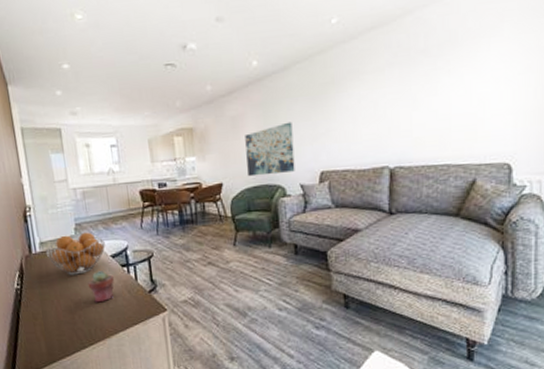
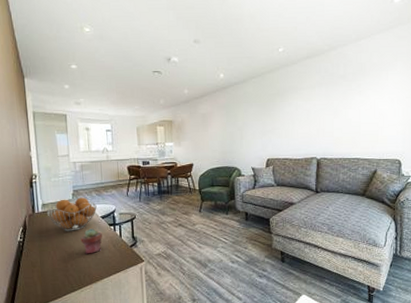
wall art: present [245,121,295,177] -> none [212,120,248,160]

